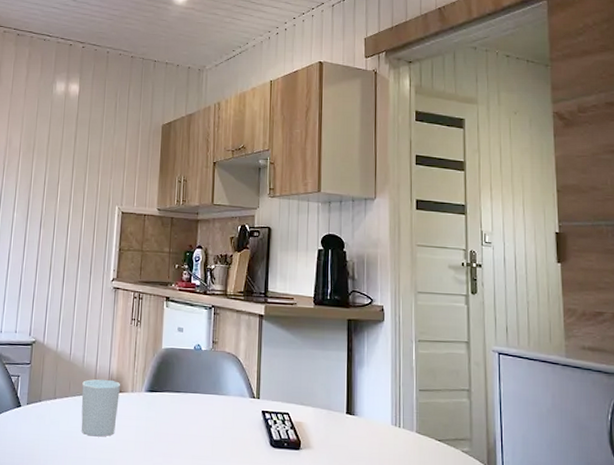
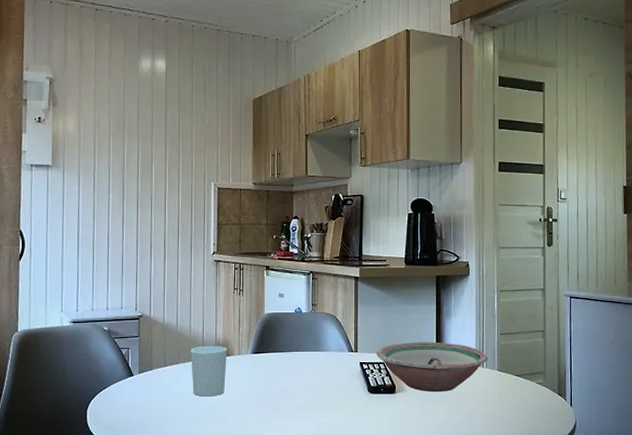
bowl: none [280,391,405,453] -> present [376,342,488,392]

